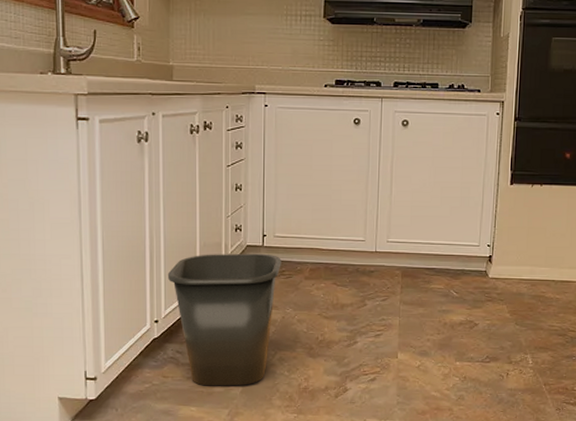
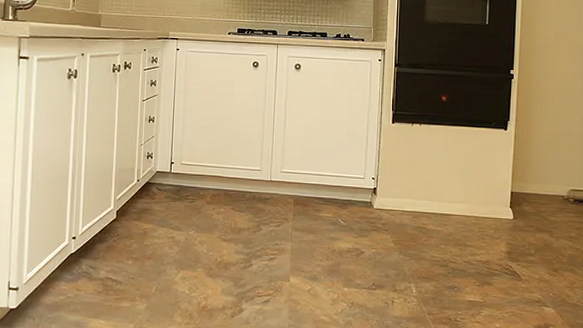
waste bin: present [167,253,281,386] -> none [86,178,186,302]

